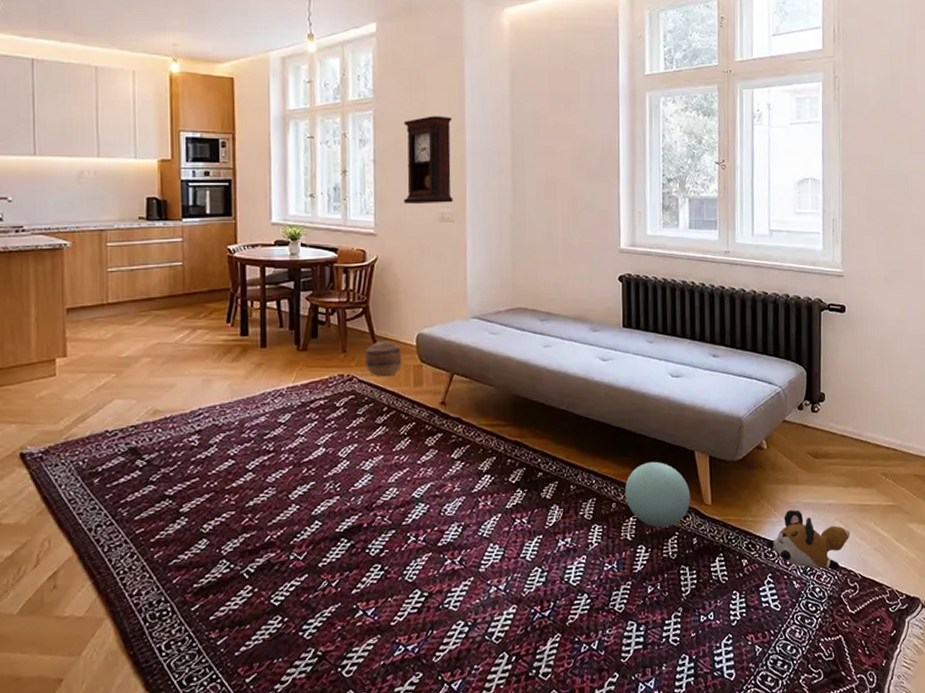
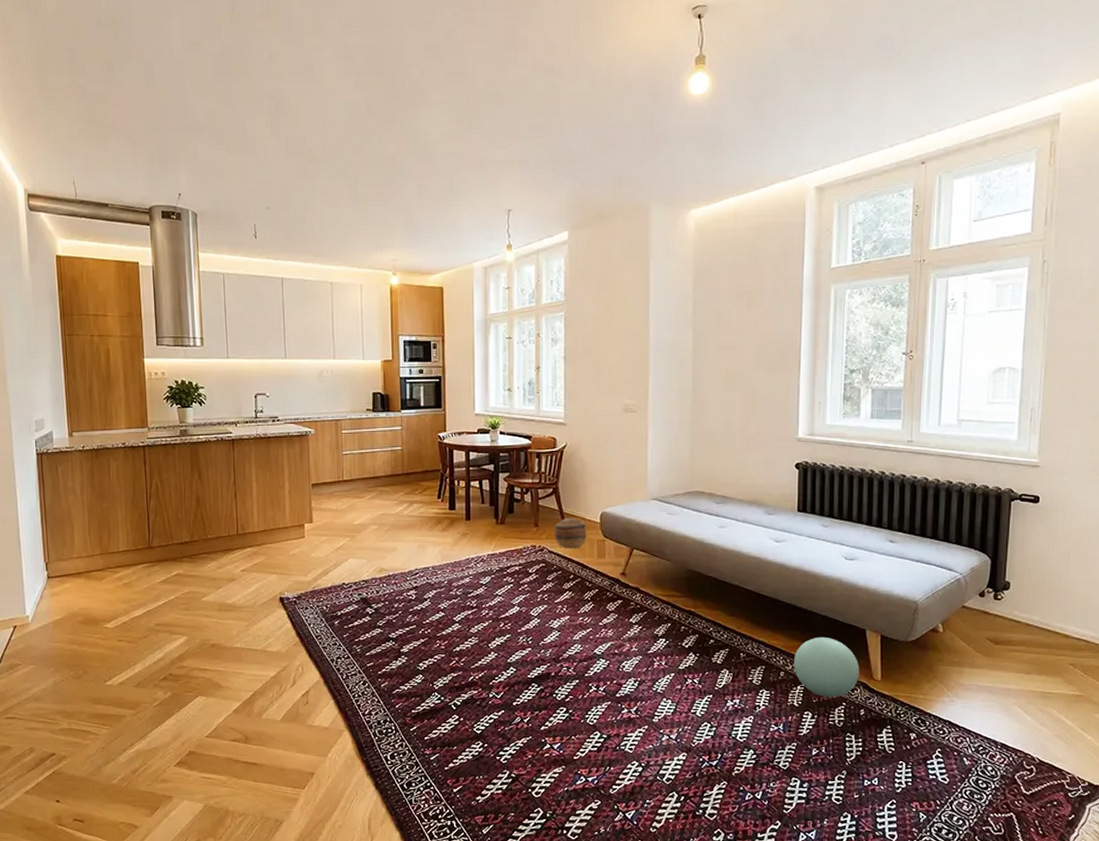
pendulum clock: present [403,116,453,205] -> none [591,315,637,397]
plush toy: present [765,510,850,570] -> none [936,692,1030,752]

